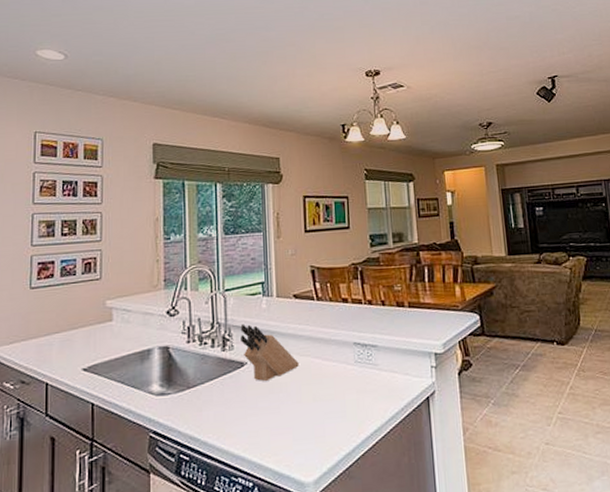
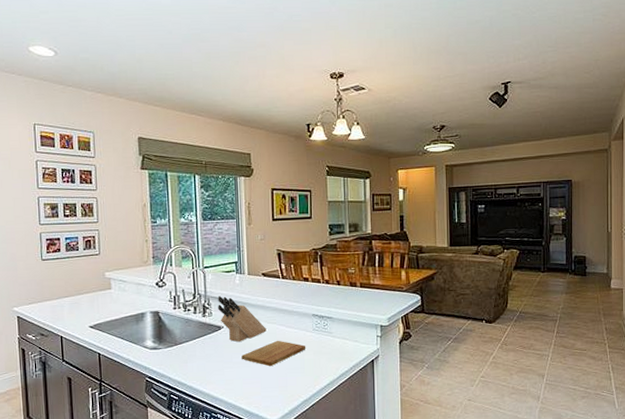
cutting board: none [269,376,347,412] -> present [241,340,306,367]

